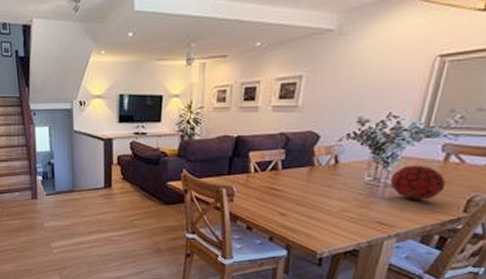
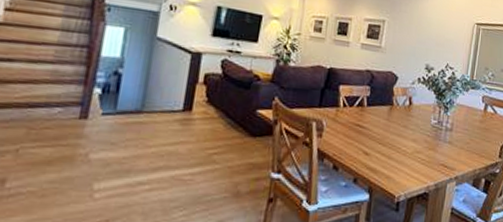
decorative orb: present [390,164,447,200] -> none [449,111,487,145]

